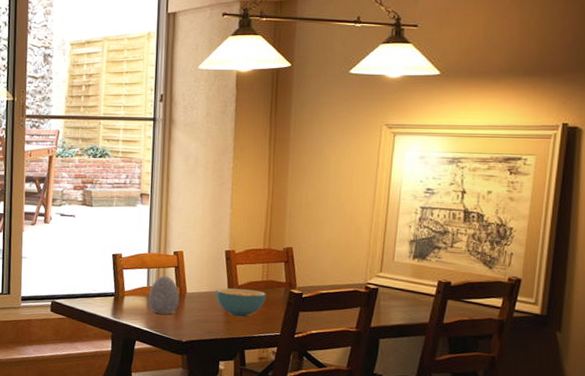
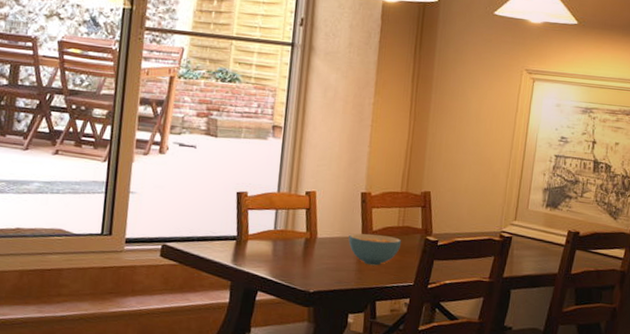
decorative egg: present [149,276,179,315] -> none [275,218,310,262]

